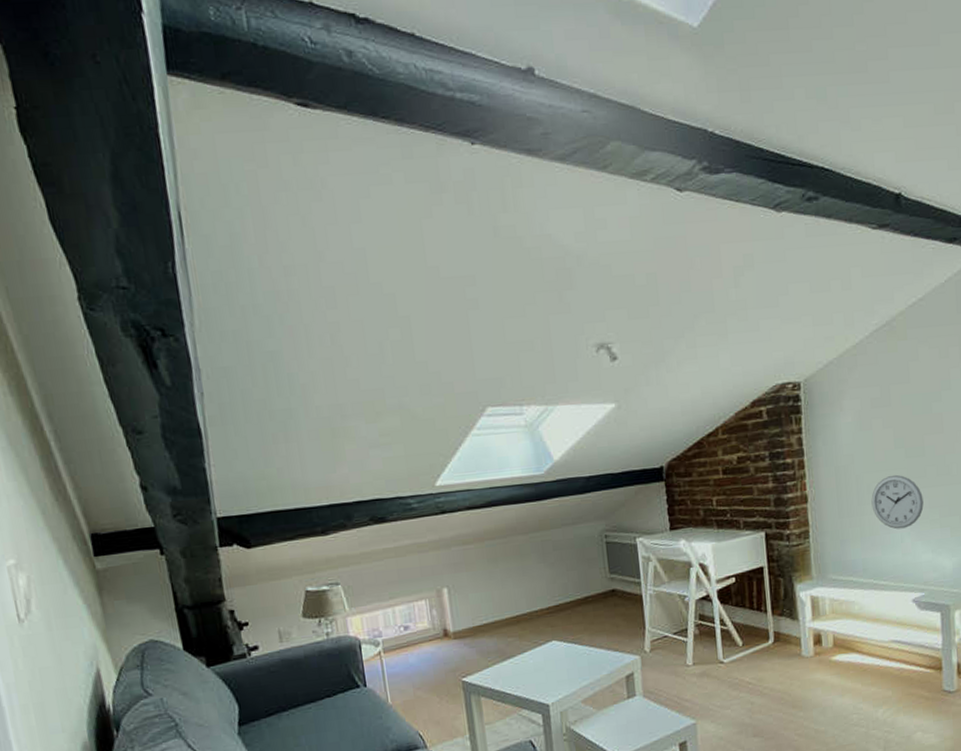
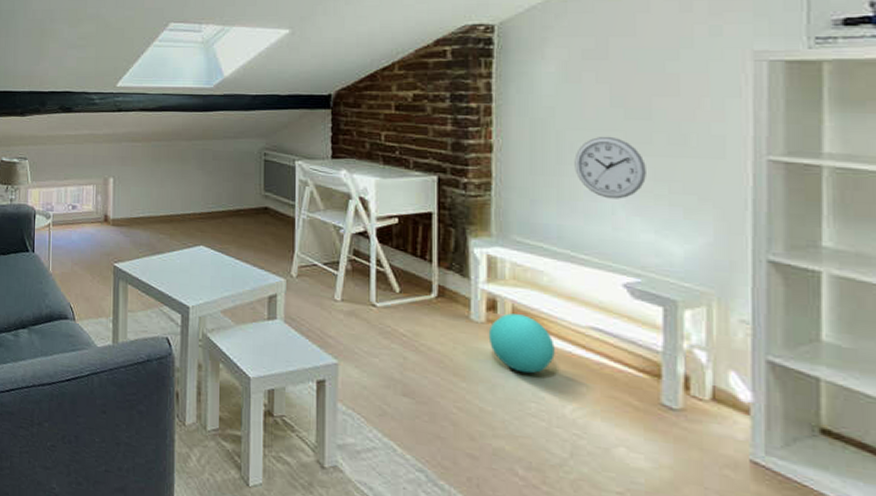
ball: none [816,642,868,692] -> present [488,313,555,374]

